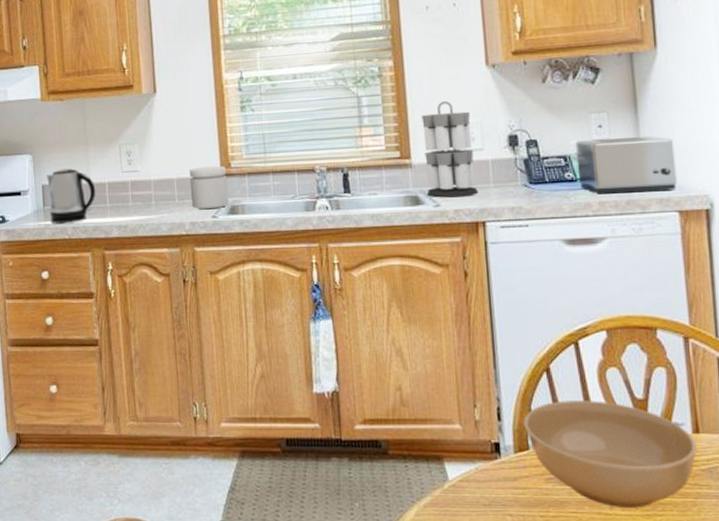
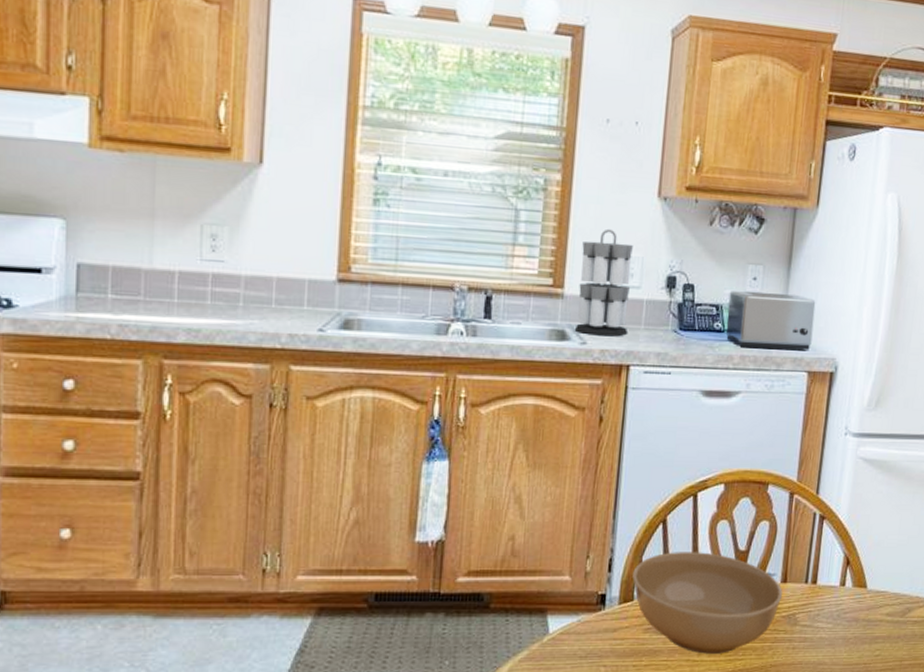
kettle: present [47,168,96,223] -> none [84,245,160,319]
jar: present [189,165,229,210] -> none [292,266,345,321]

